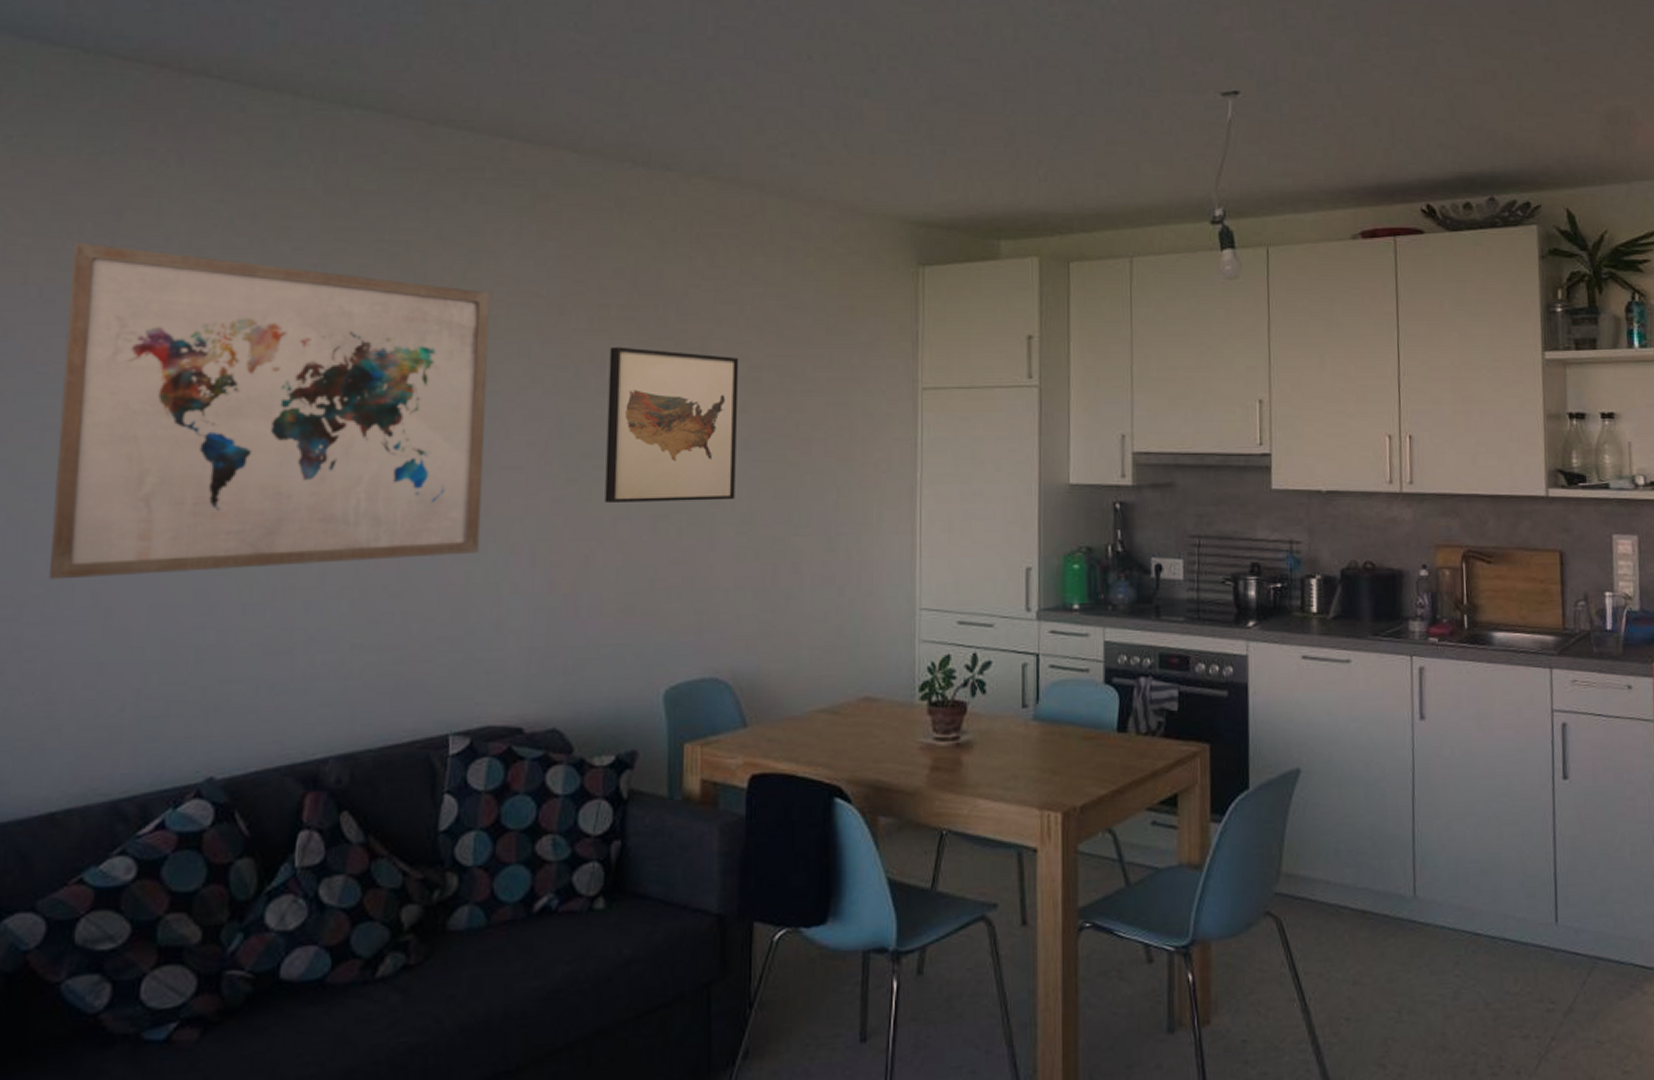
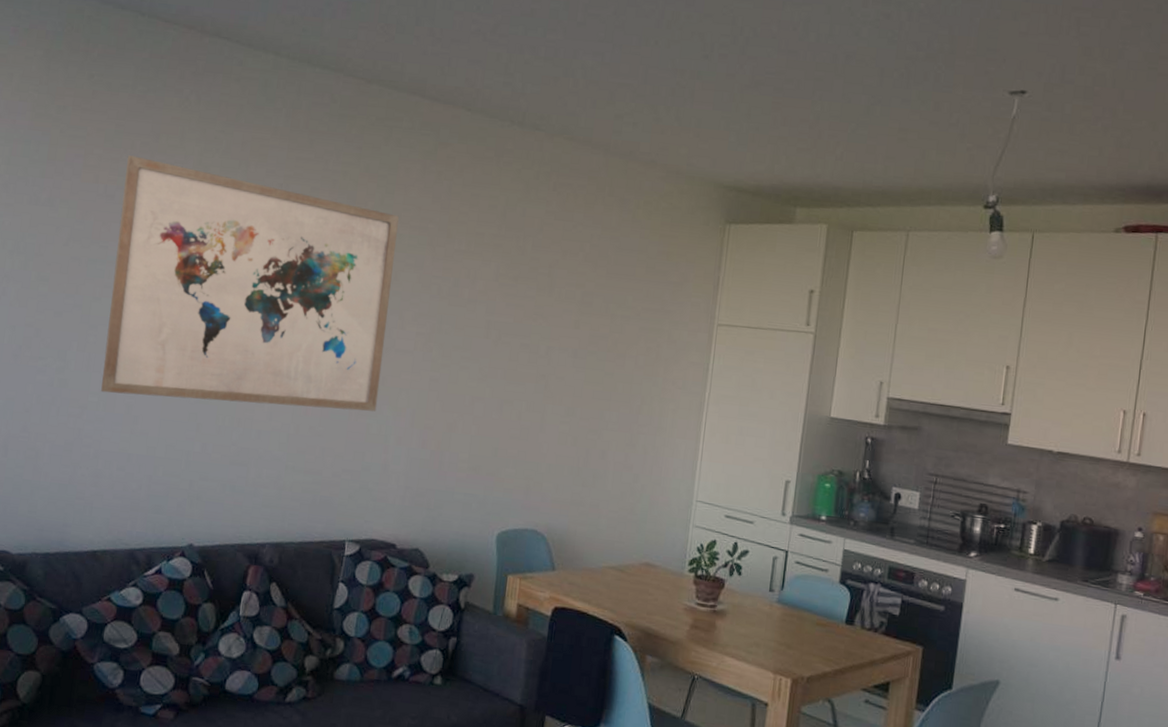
wall art: present [605,346,739,502] -> none [467,266,577,396]

